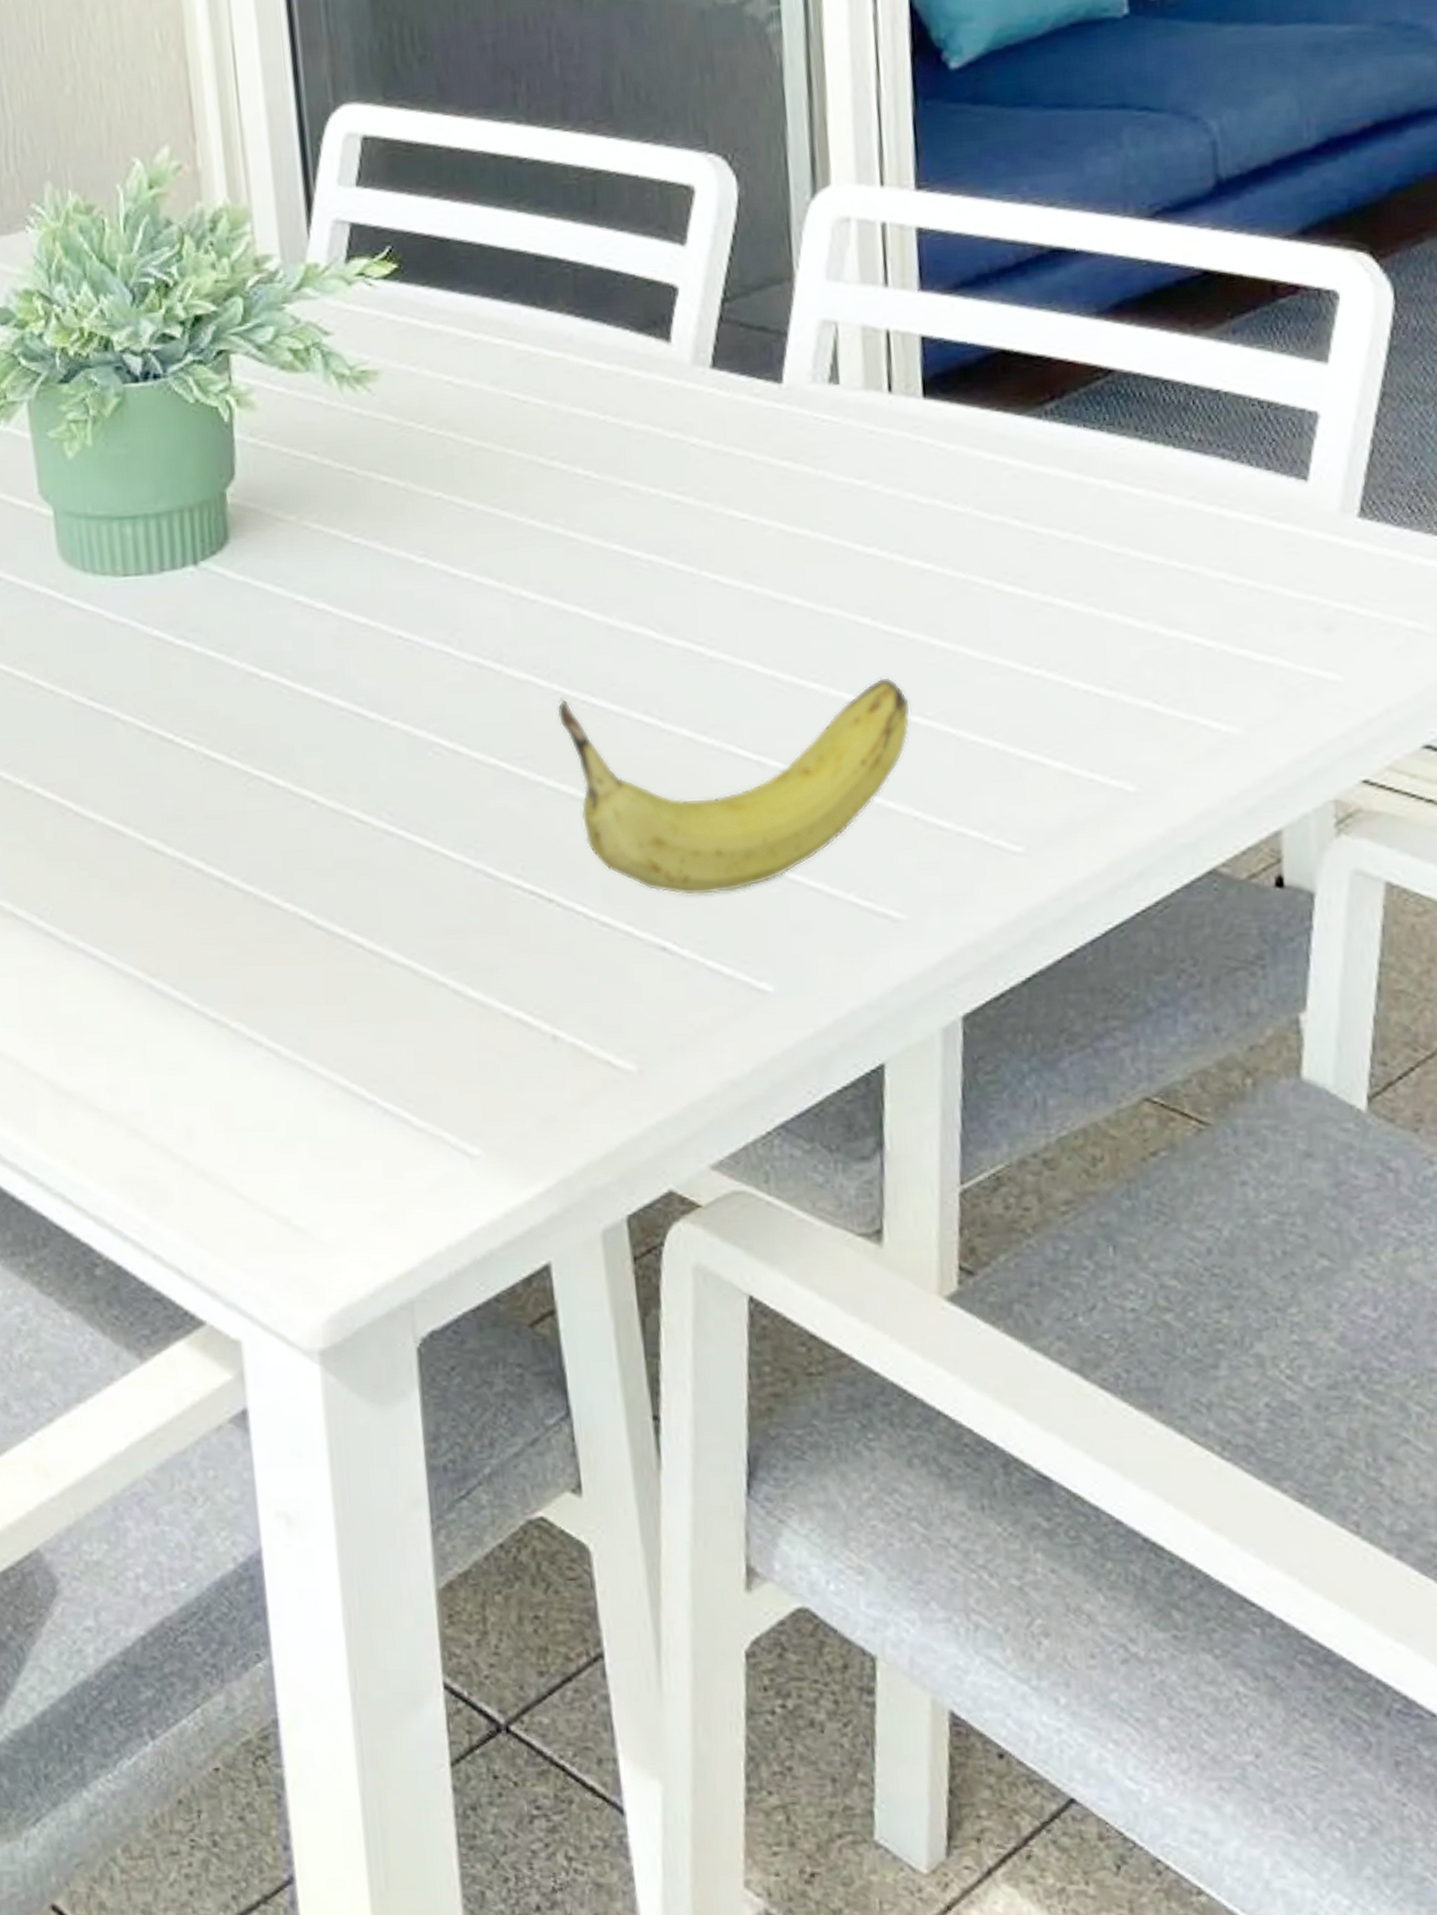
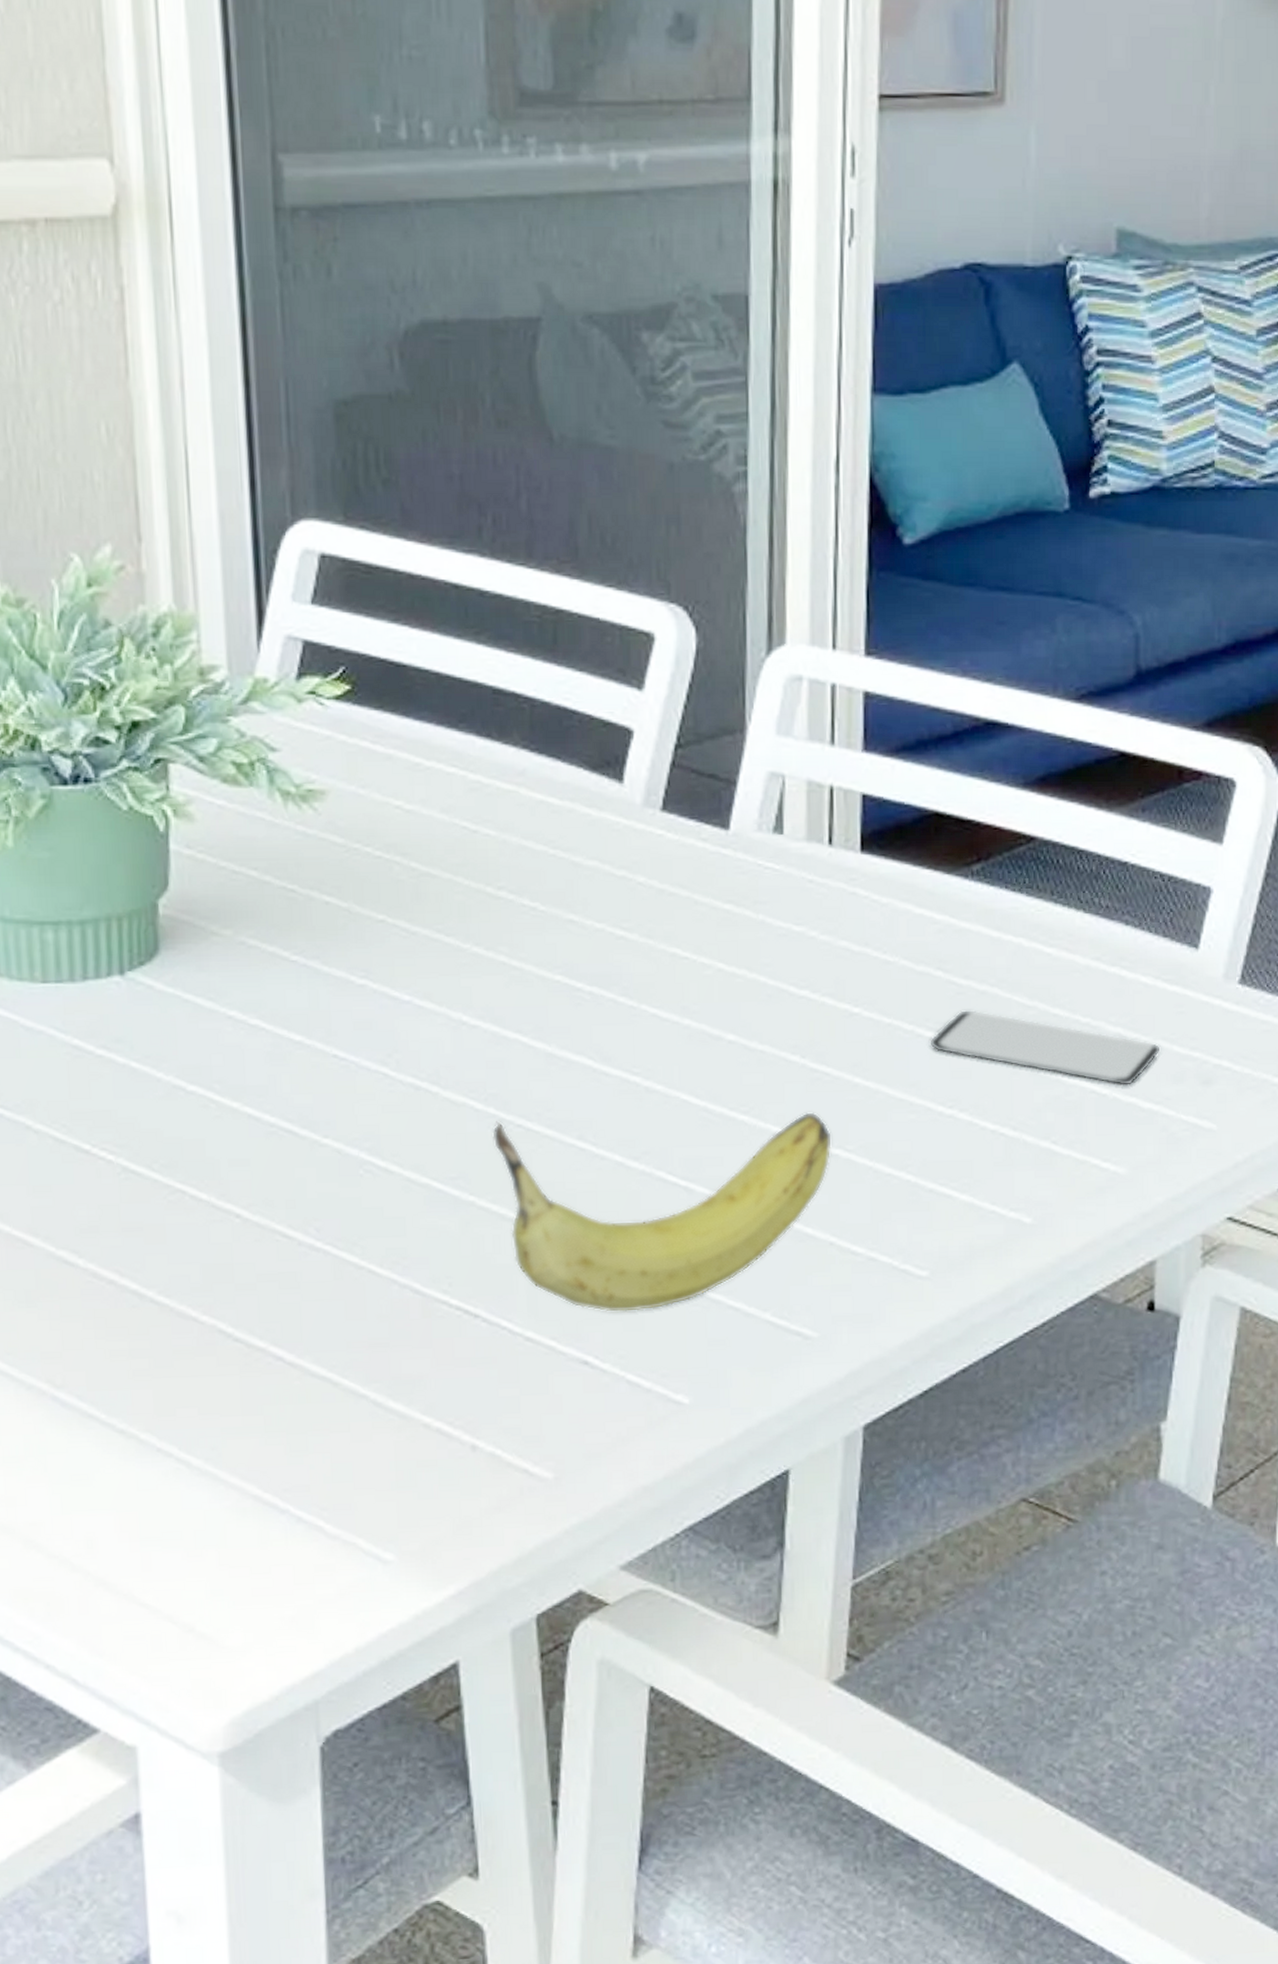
smartphone: none [1010,559,1272,637] -> present [930,1009,1161,1086]

